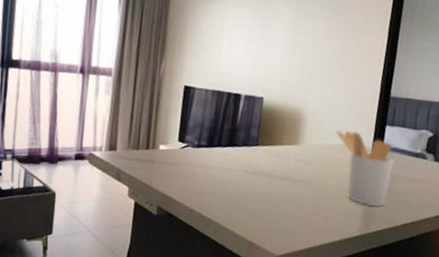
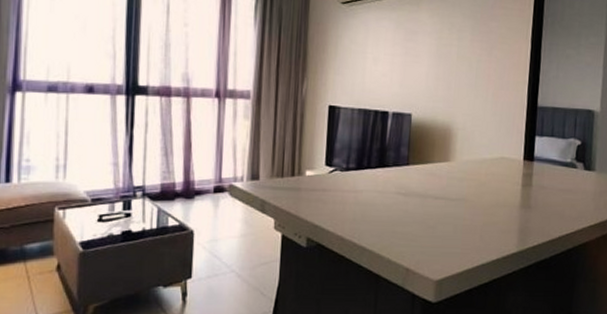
utensil holder: present [336,130,395,207] -> none [487,144,547,220]

